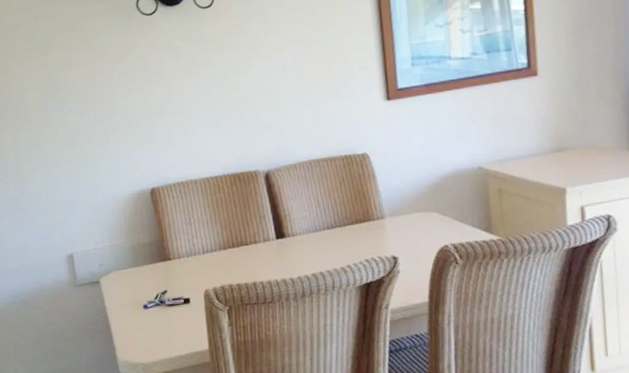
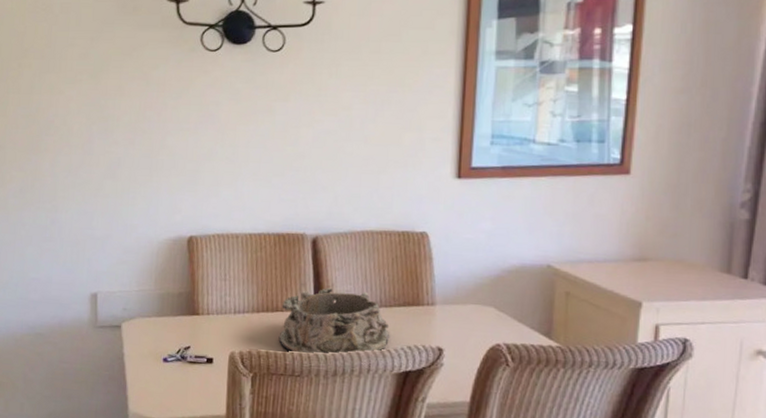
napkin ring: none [246,216,349,283] -> present [278,288,390,354]

